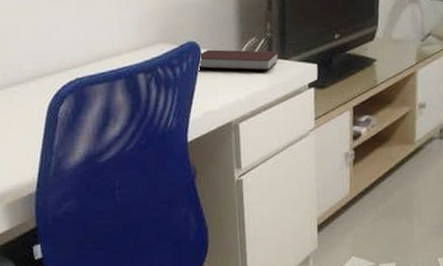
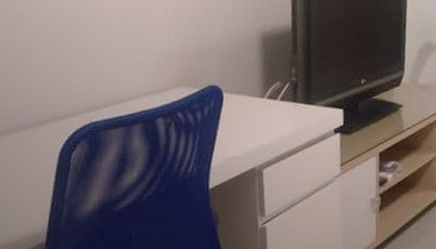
notebook: present [200,49,280,71] -> none [222,93,305,116]

